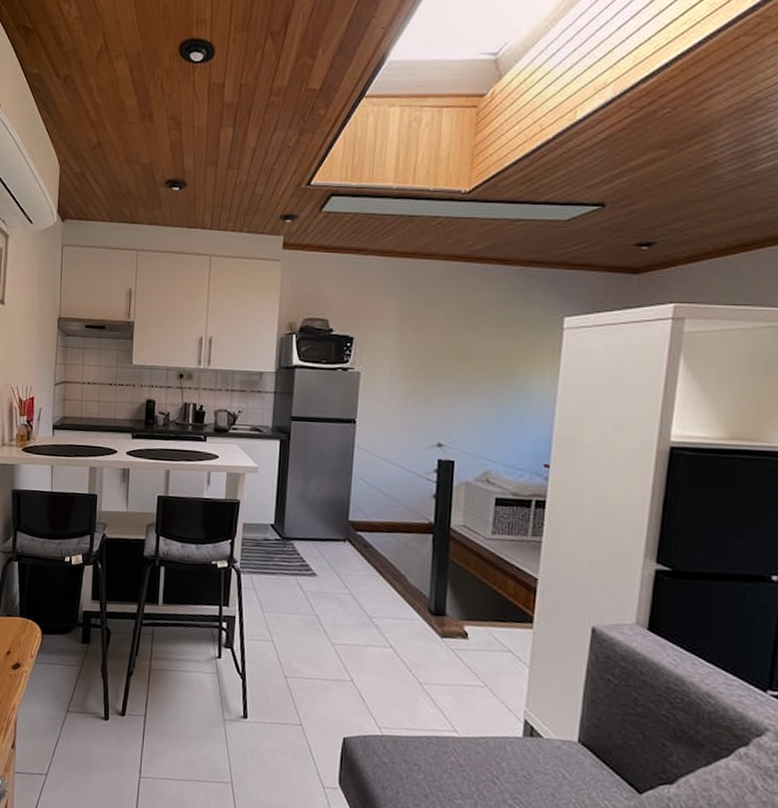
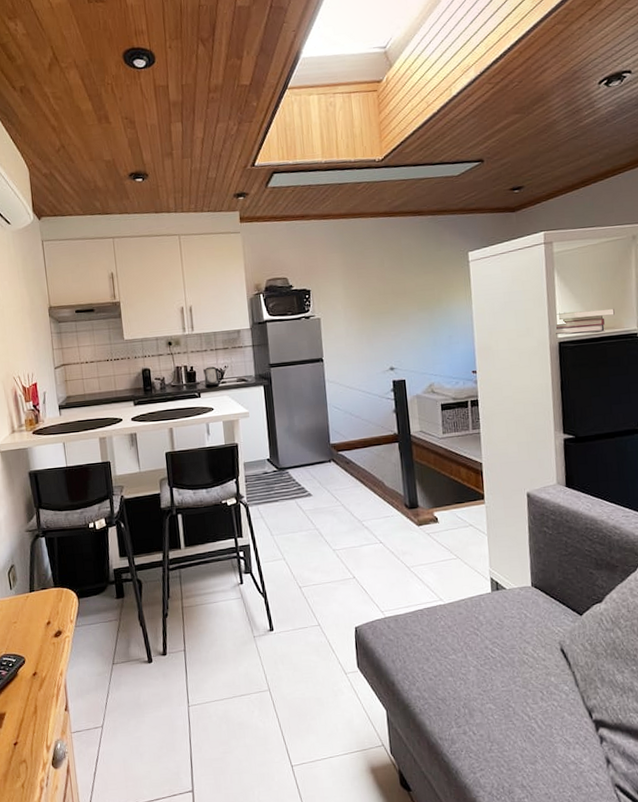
books: none [668,410,760,443] -> present [555,308,615,335]

